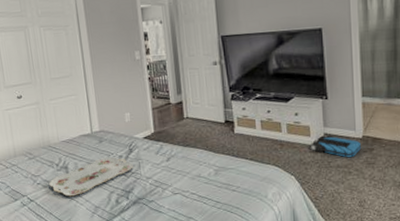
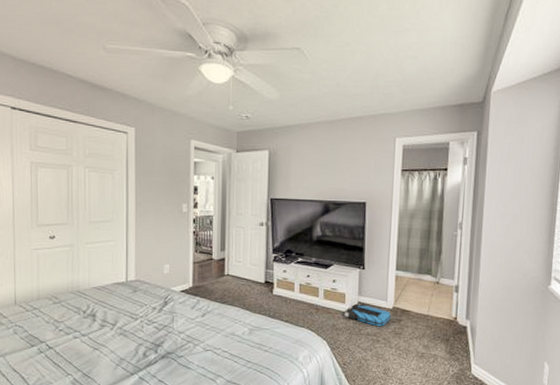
serving tray: present [49,157,133,197] -> none [73,308,166,346]

